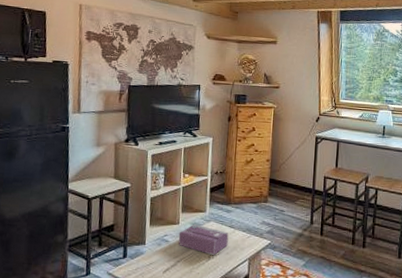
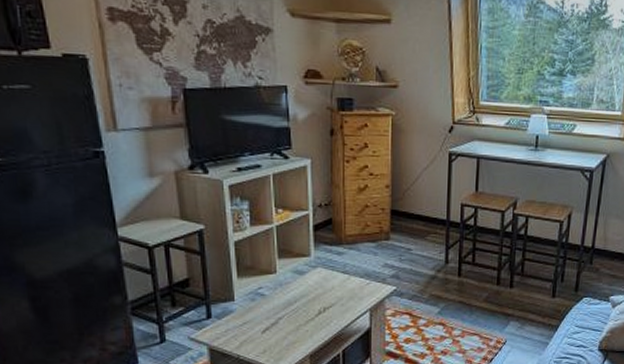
tissue box: present [178,224,229,255] -> none [277,272,342,308]

